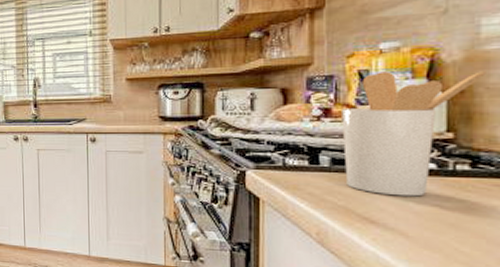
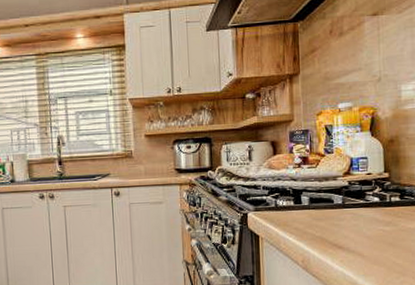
utensil holder: present [342,71,486,197] -> none [315,125,406,225]

